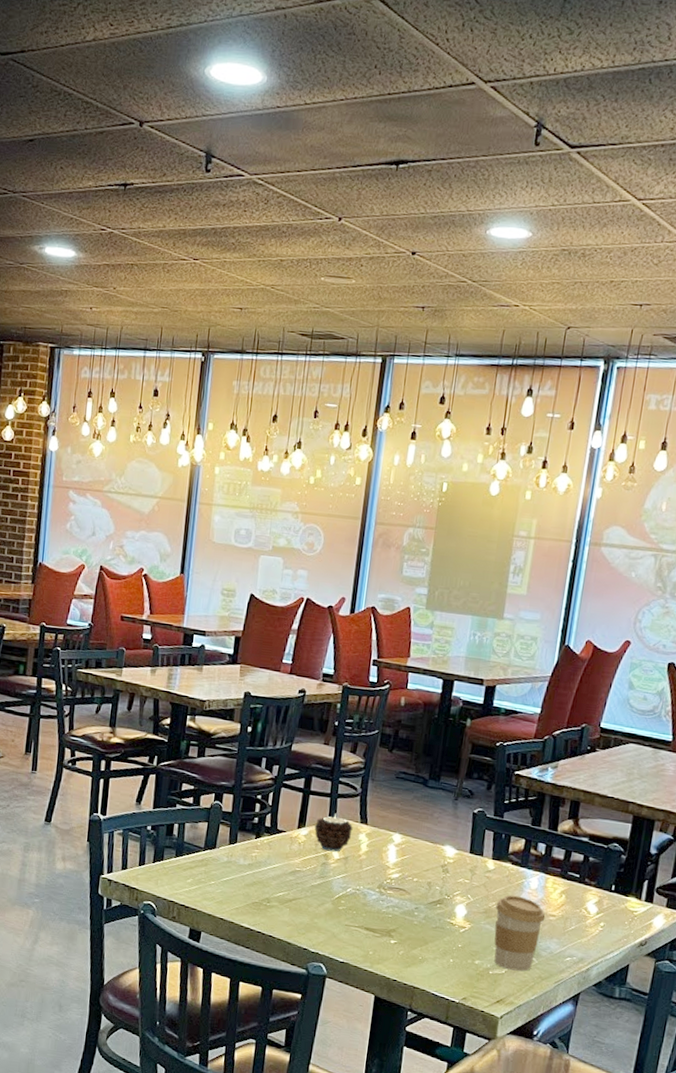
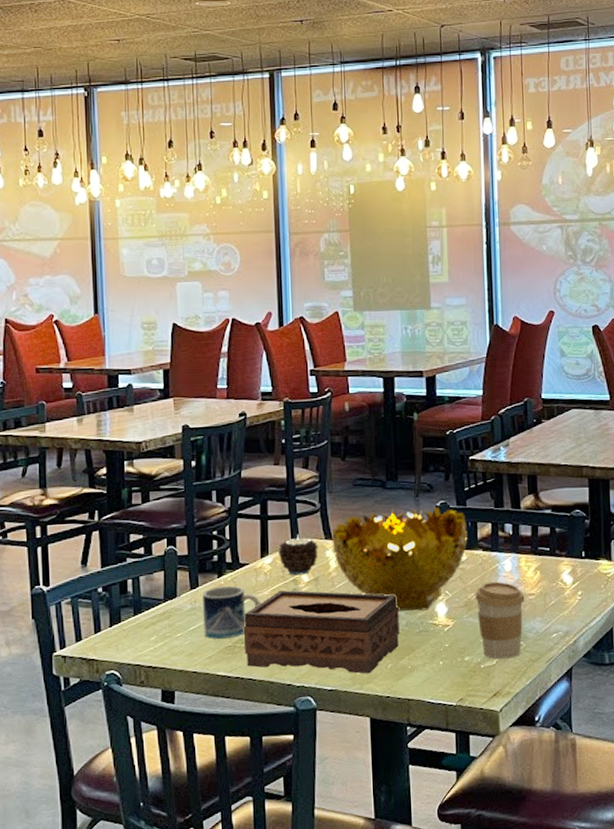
mug: none [235,846,291,896] -> present [203,585,260,639]
tissue box: none [269,862,420,956] -> present [243,590,400,674]
decorative bowl: none [366,806,501,909] -> present [332,507,468,612]

